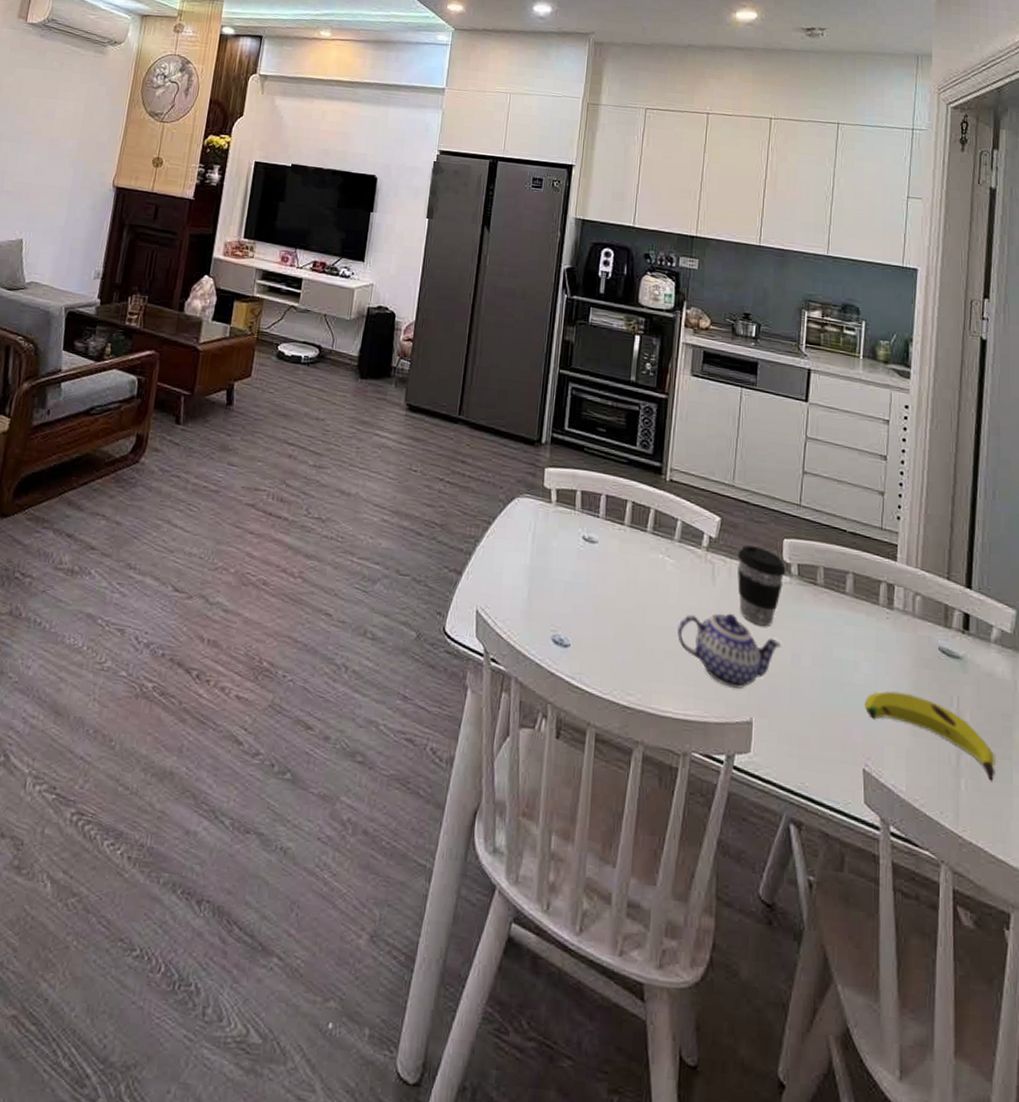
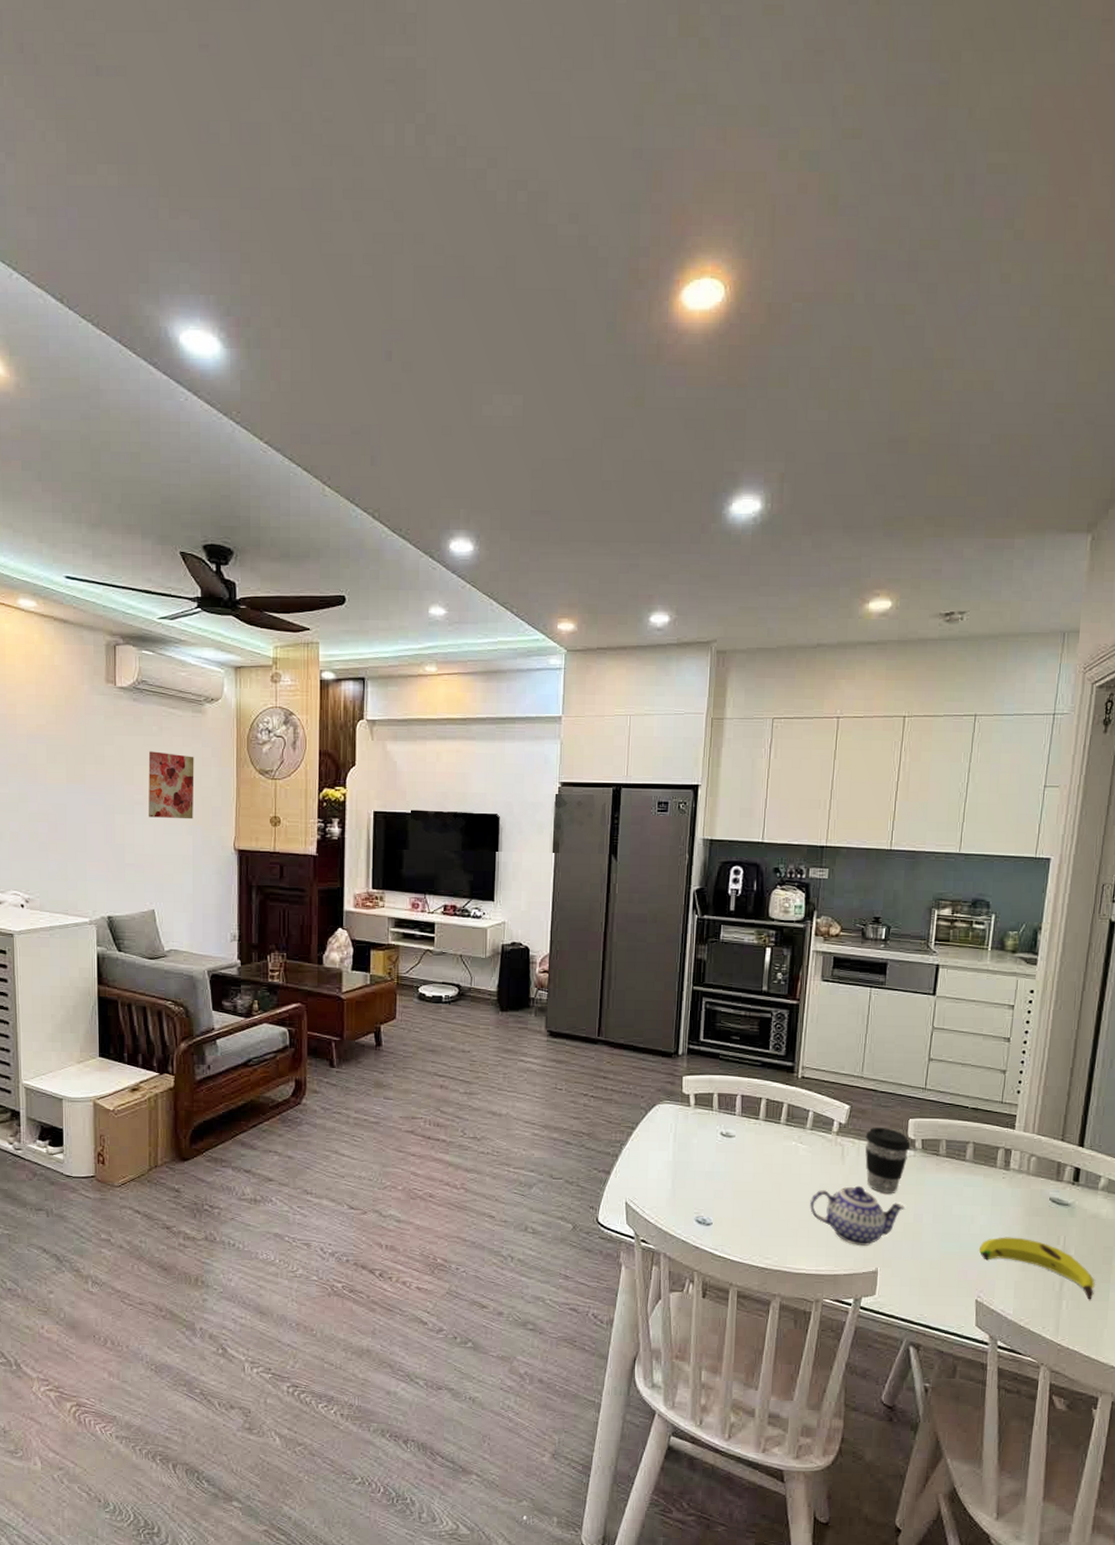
wall art: none [34,84,89,153] -> present [148,751,195,820]

